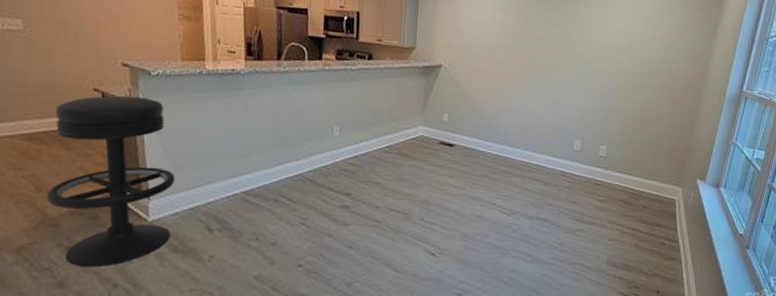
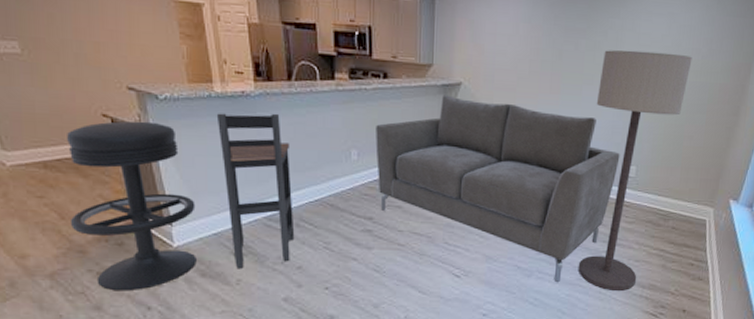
bar stool: none [205,89,275,245] -> present [216,113,295,269]
sofa: none [357,76,591,261] -> present [375,95,620,282]
floor lamp: none [552,37,656,270] -> present [578,50,692,290]

